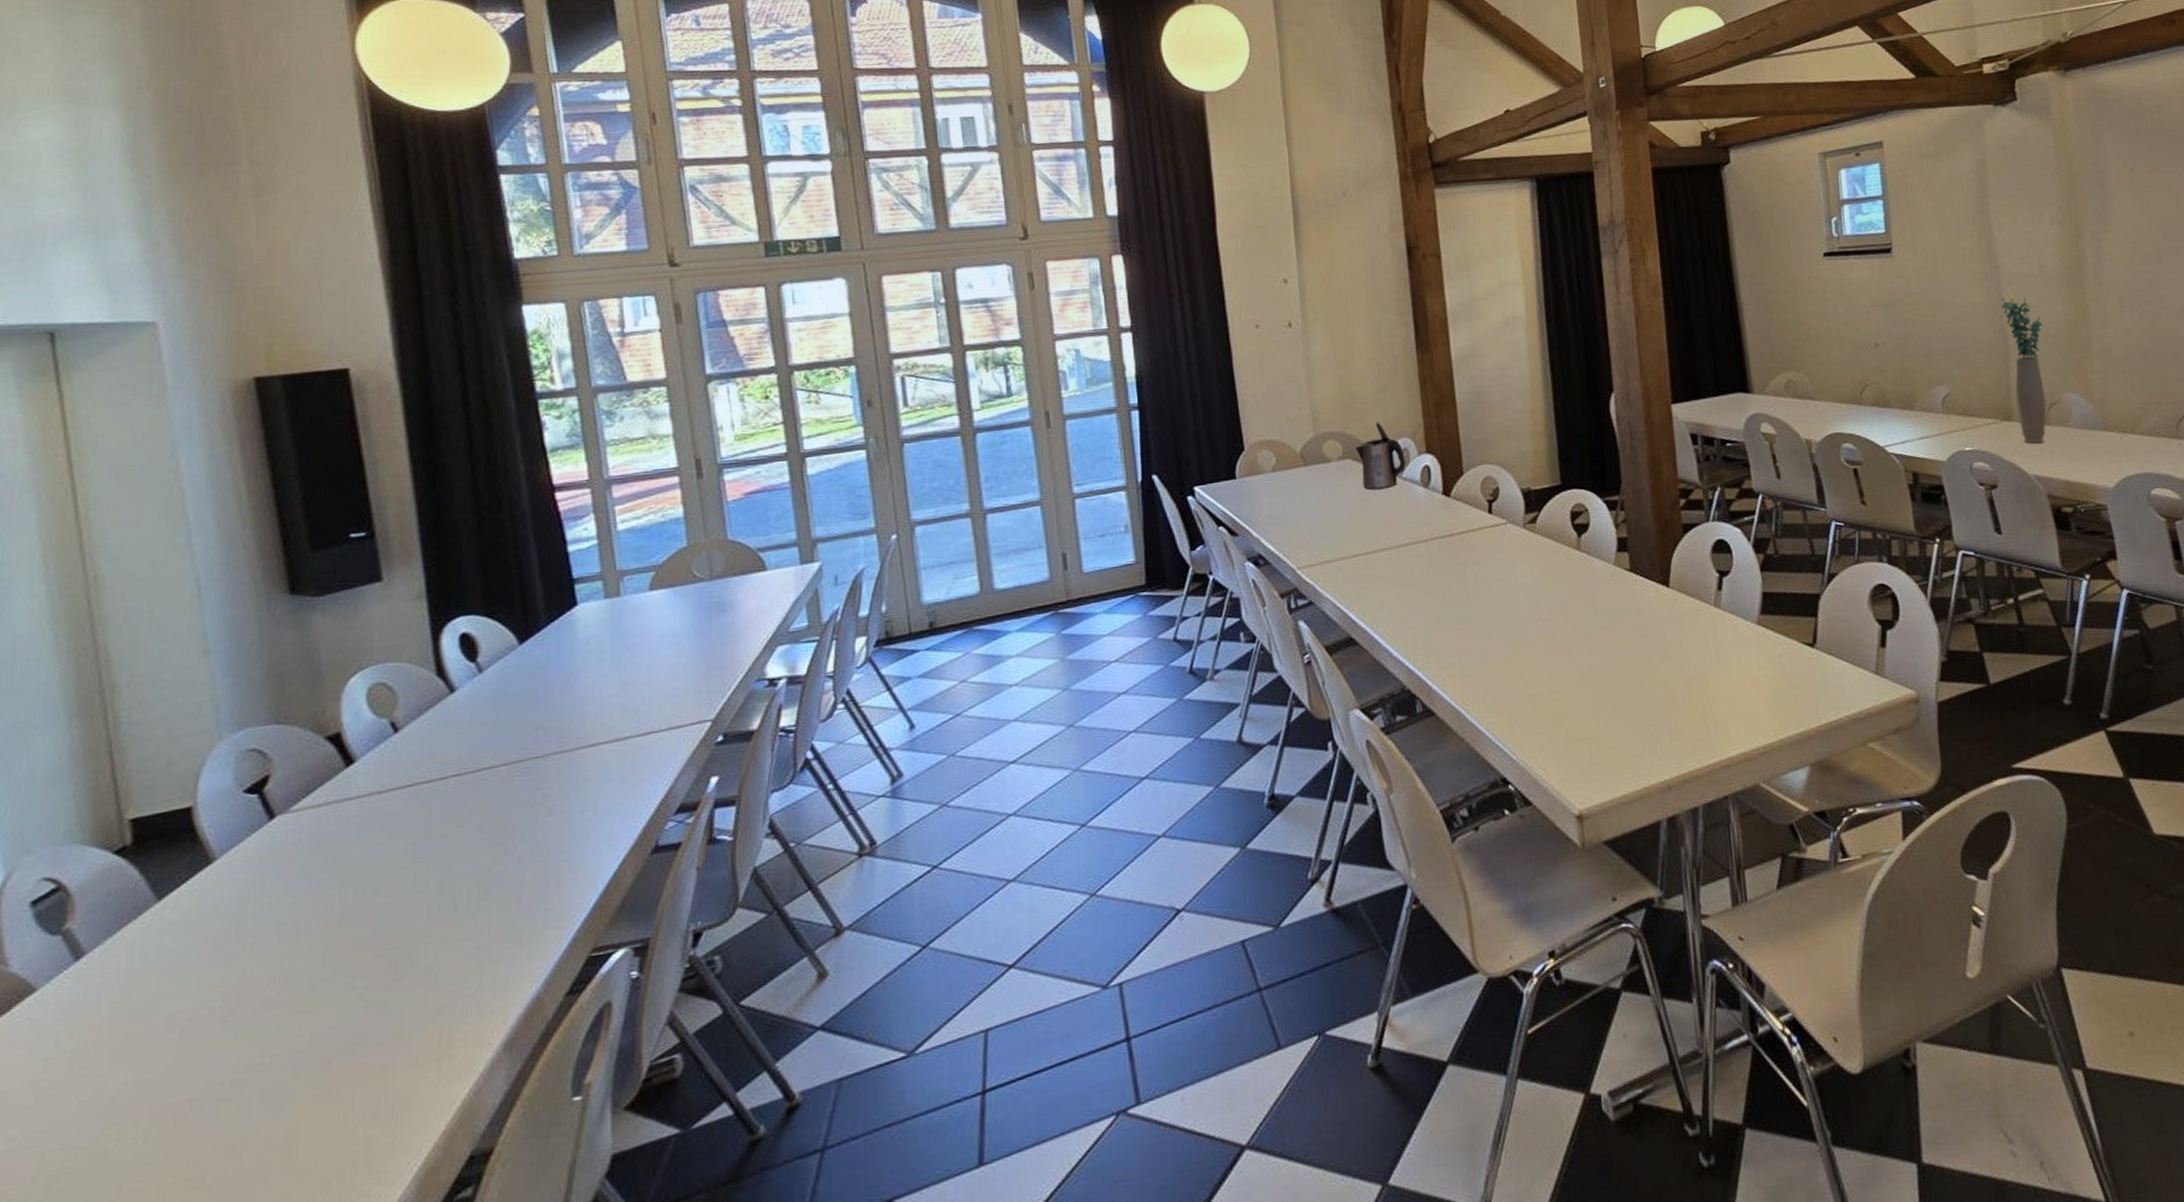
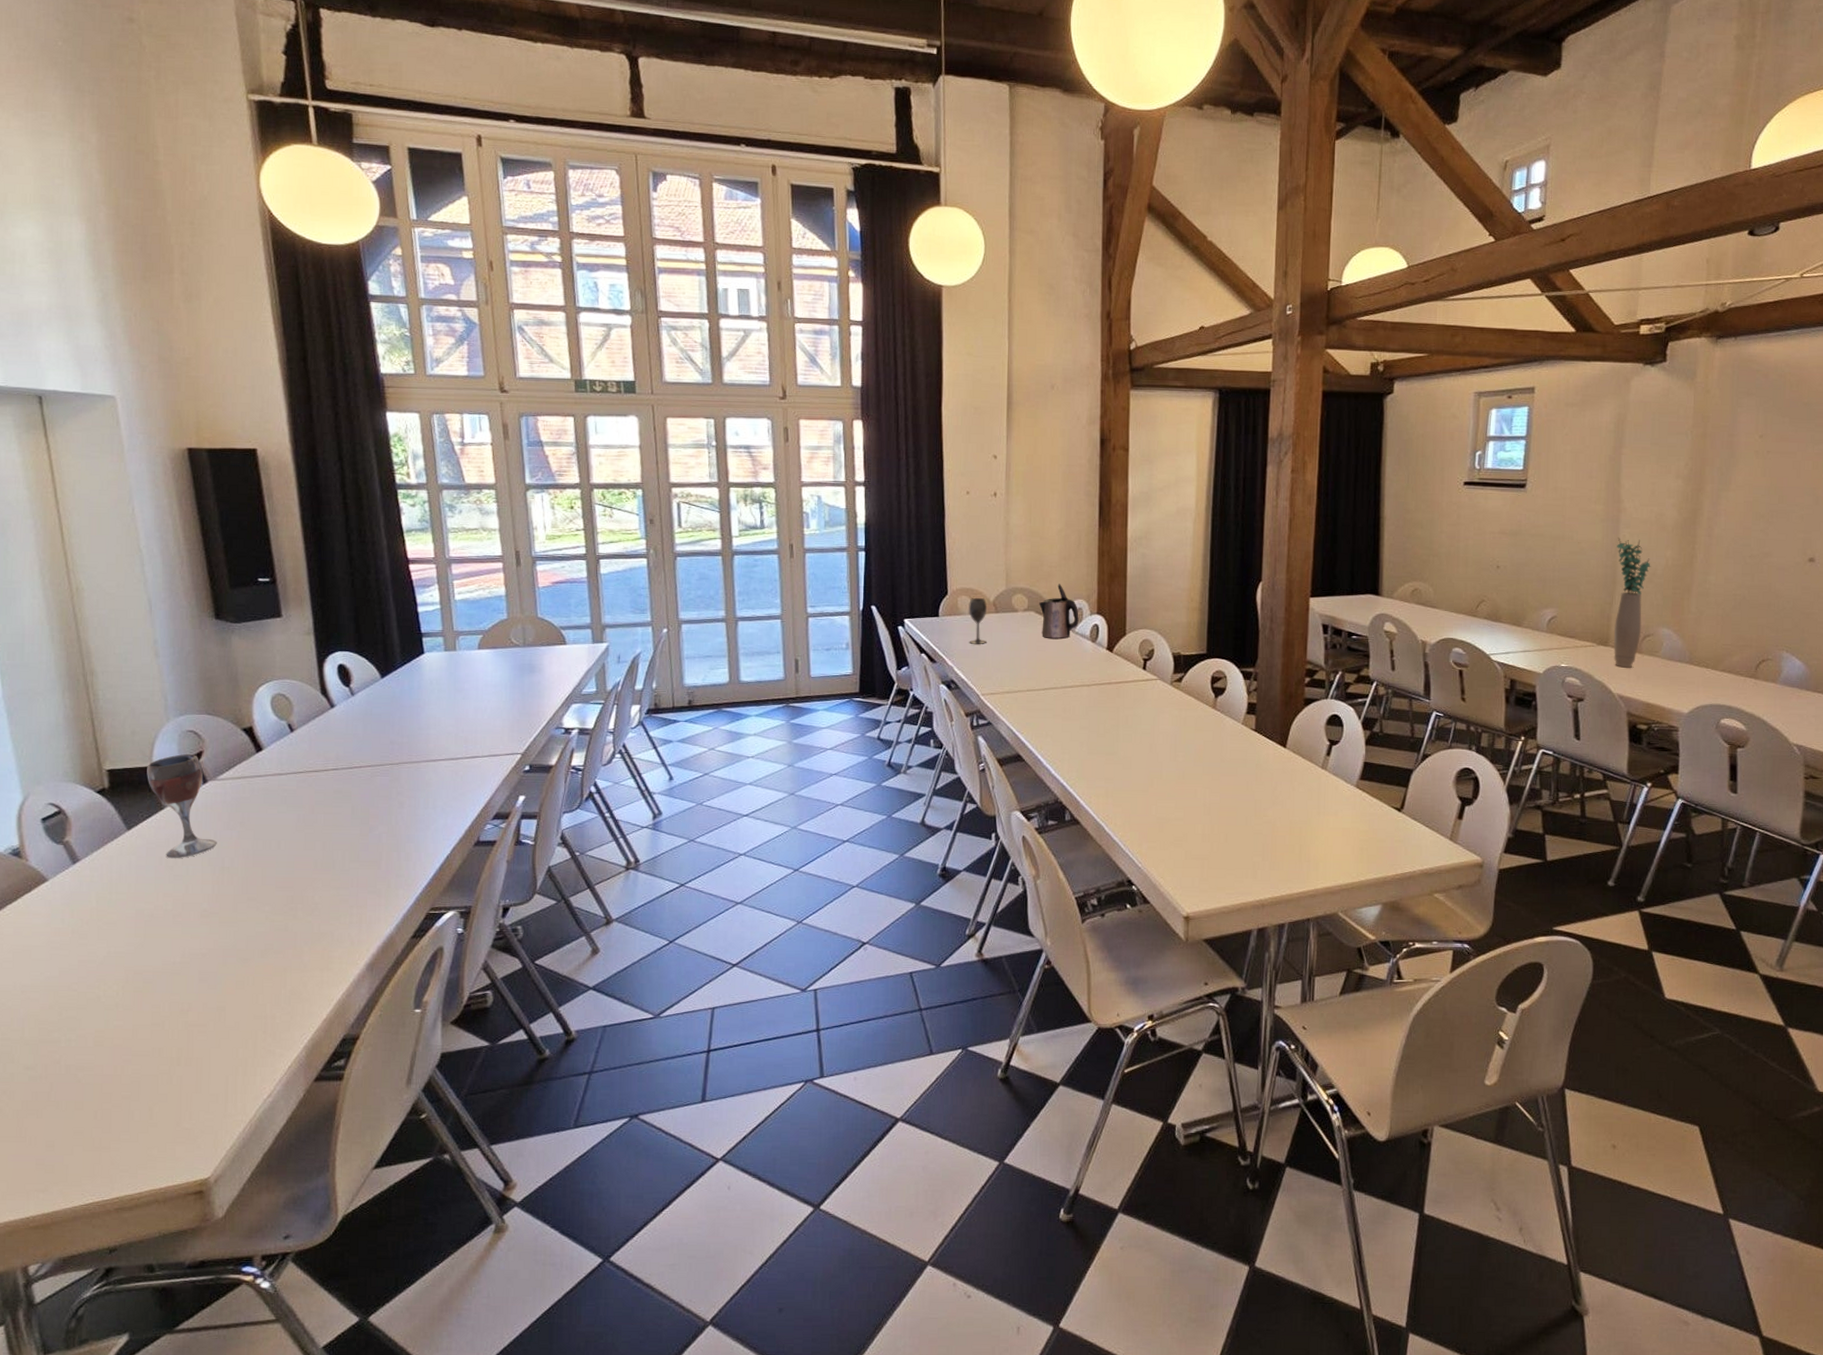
cup: none [188,781,288,933] -> present [147,754,217,859]
wine glass: none [1271,450,1297,508] -> present [968,598,988,645]

